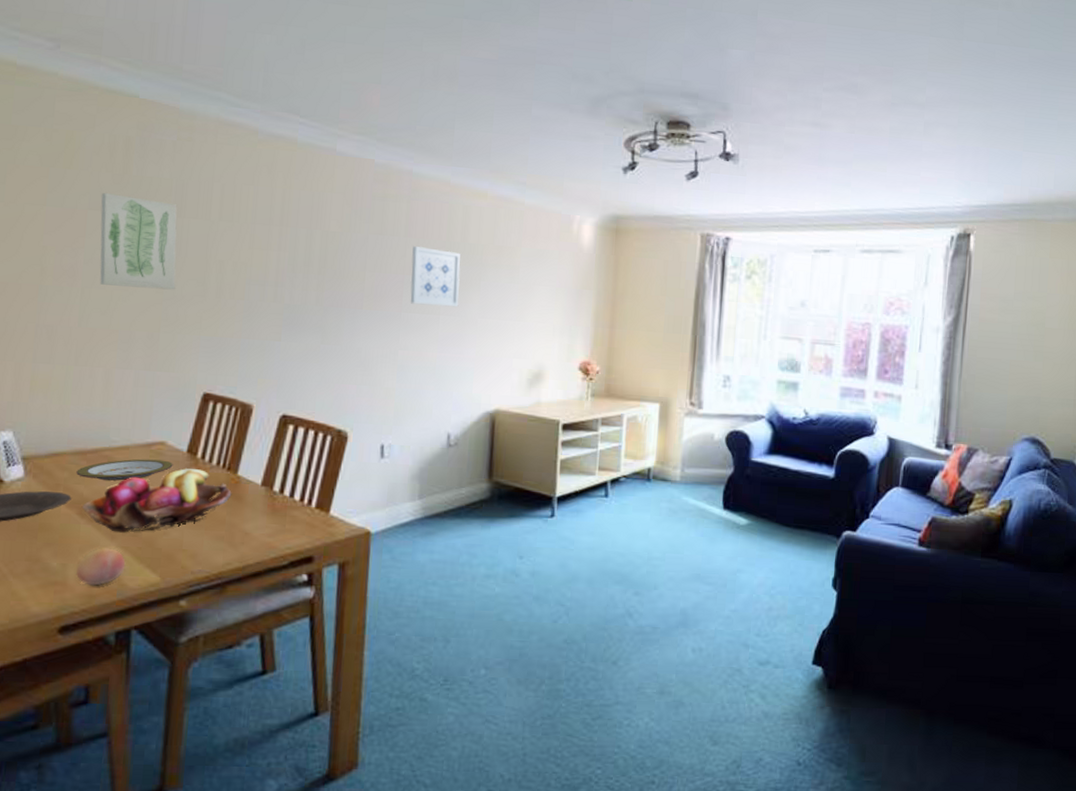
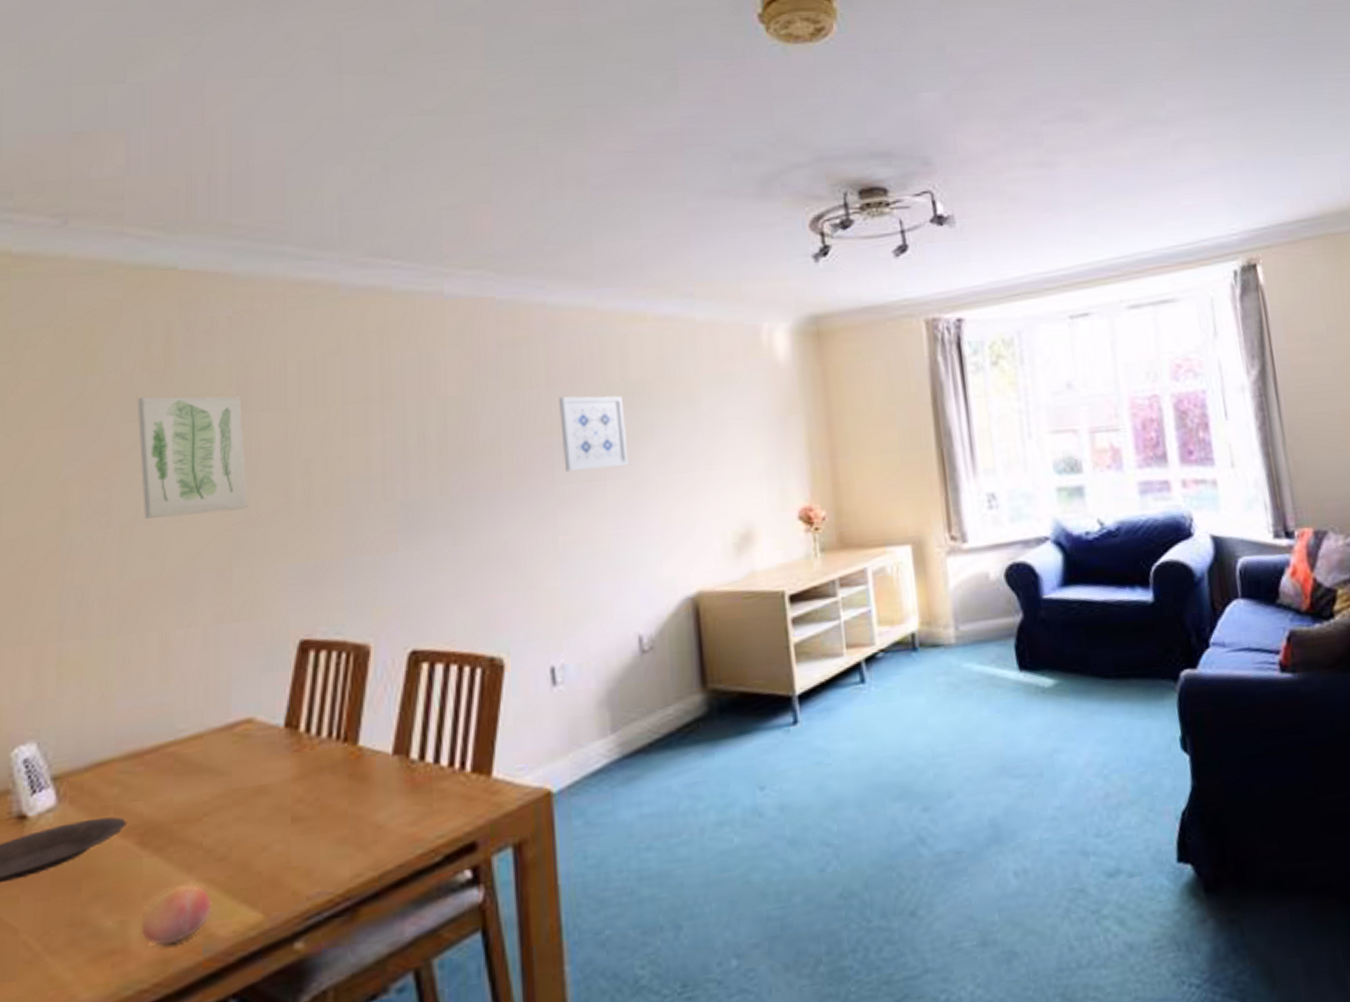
plate: present [76,458,173,481] -> none [131,743,267,790]
fruit basket: present [82,468,232,533] -> none [143,747,353,861]

